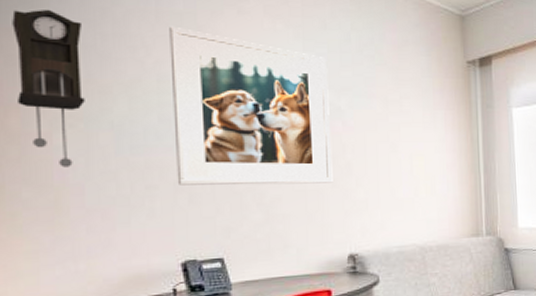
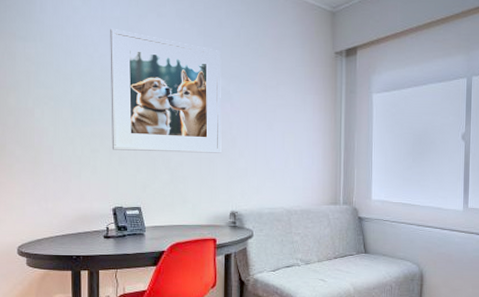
pendulum clock: present [12,9,85,168] -> none [12,18,55,134]

